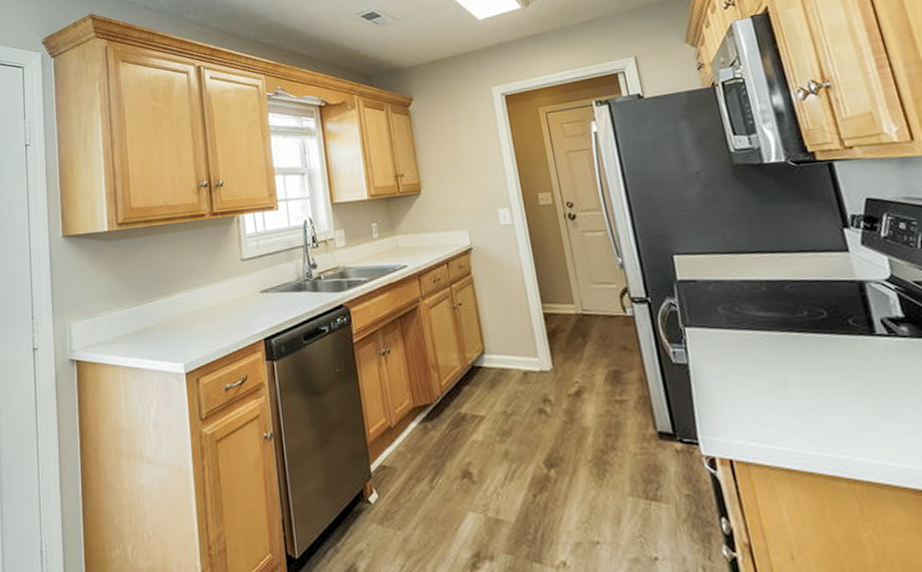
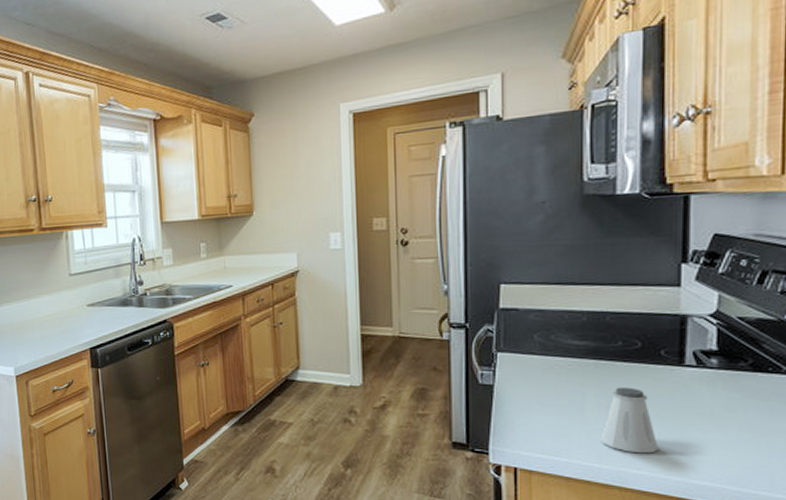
saltshaker: none [810,361,876,437] -> present [600,387,658,454]

